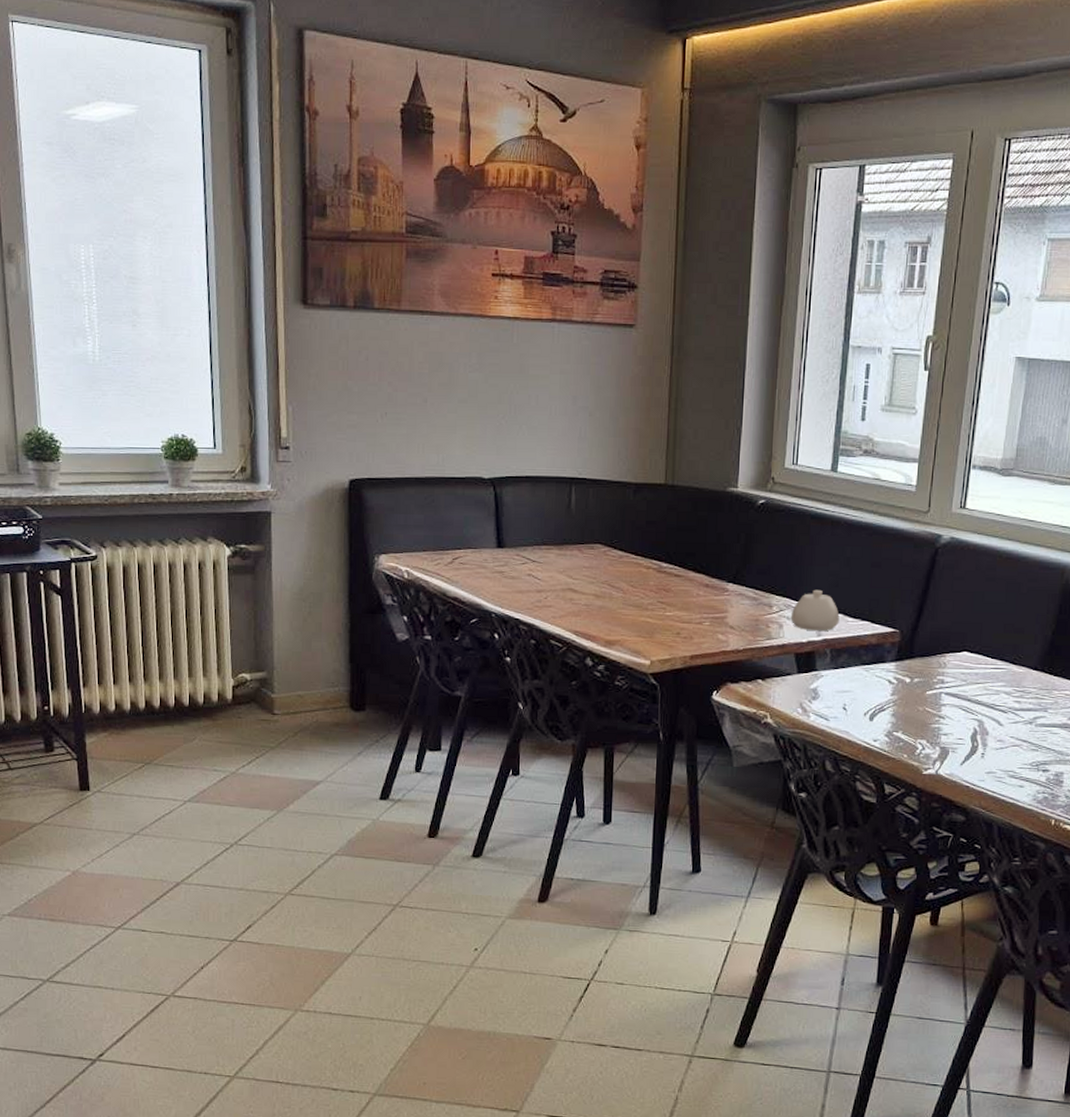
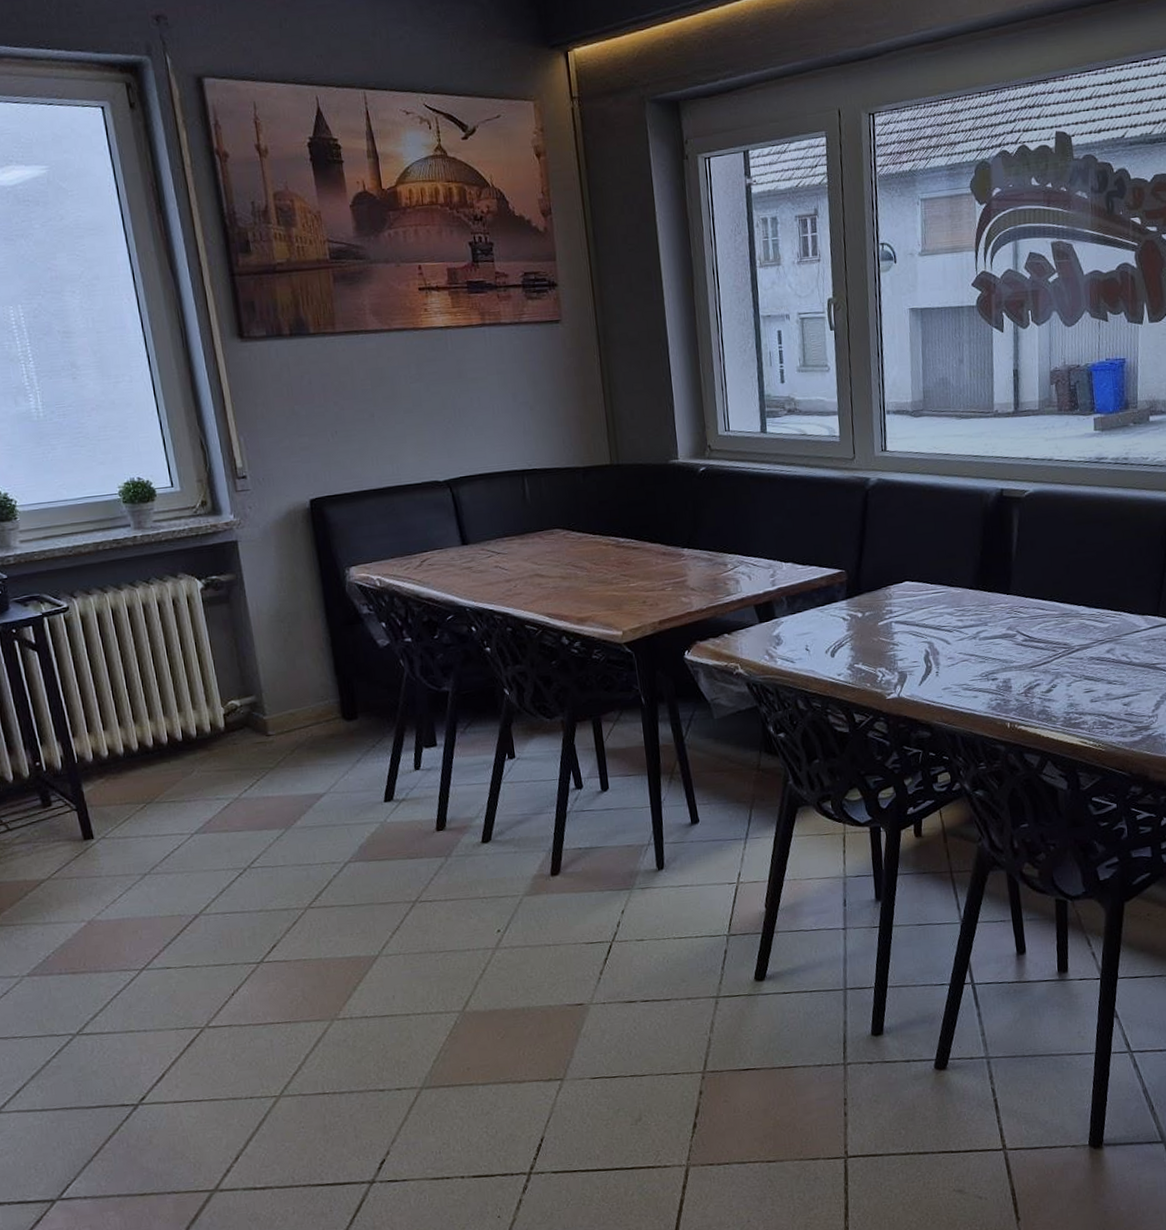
sugar bowl: present [790,589,840,631] -> none [745,543,790,582]

